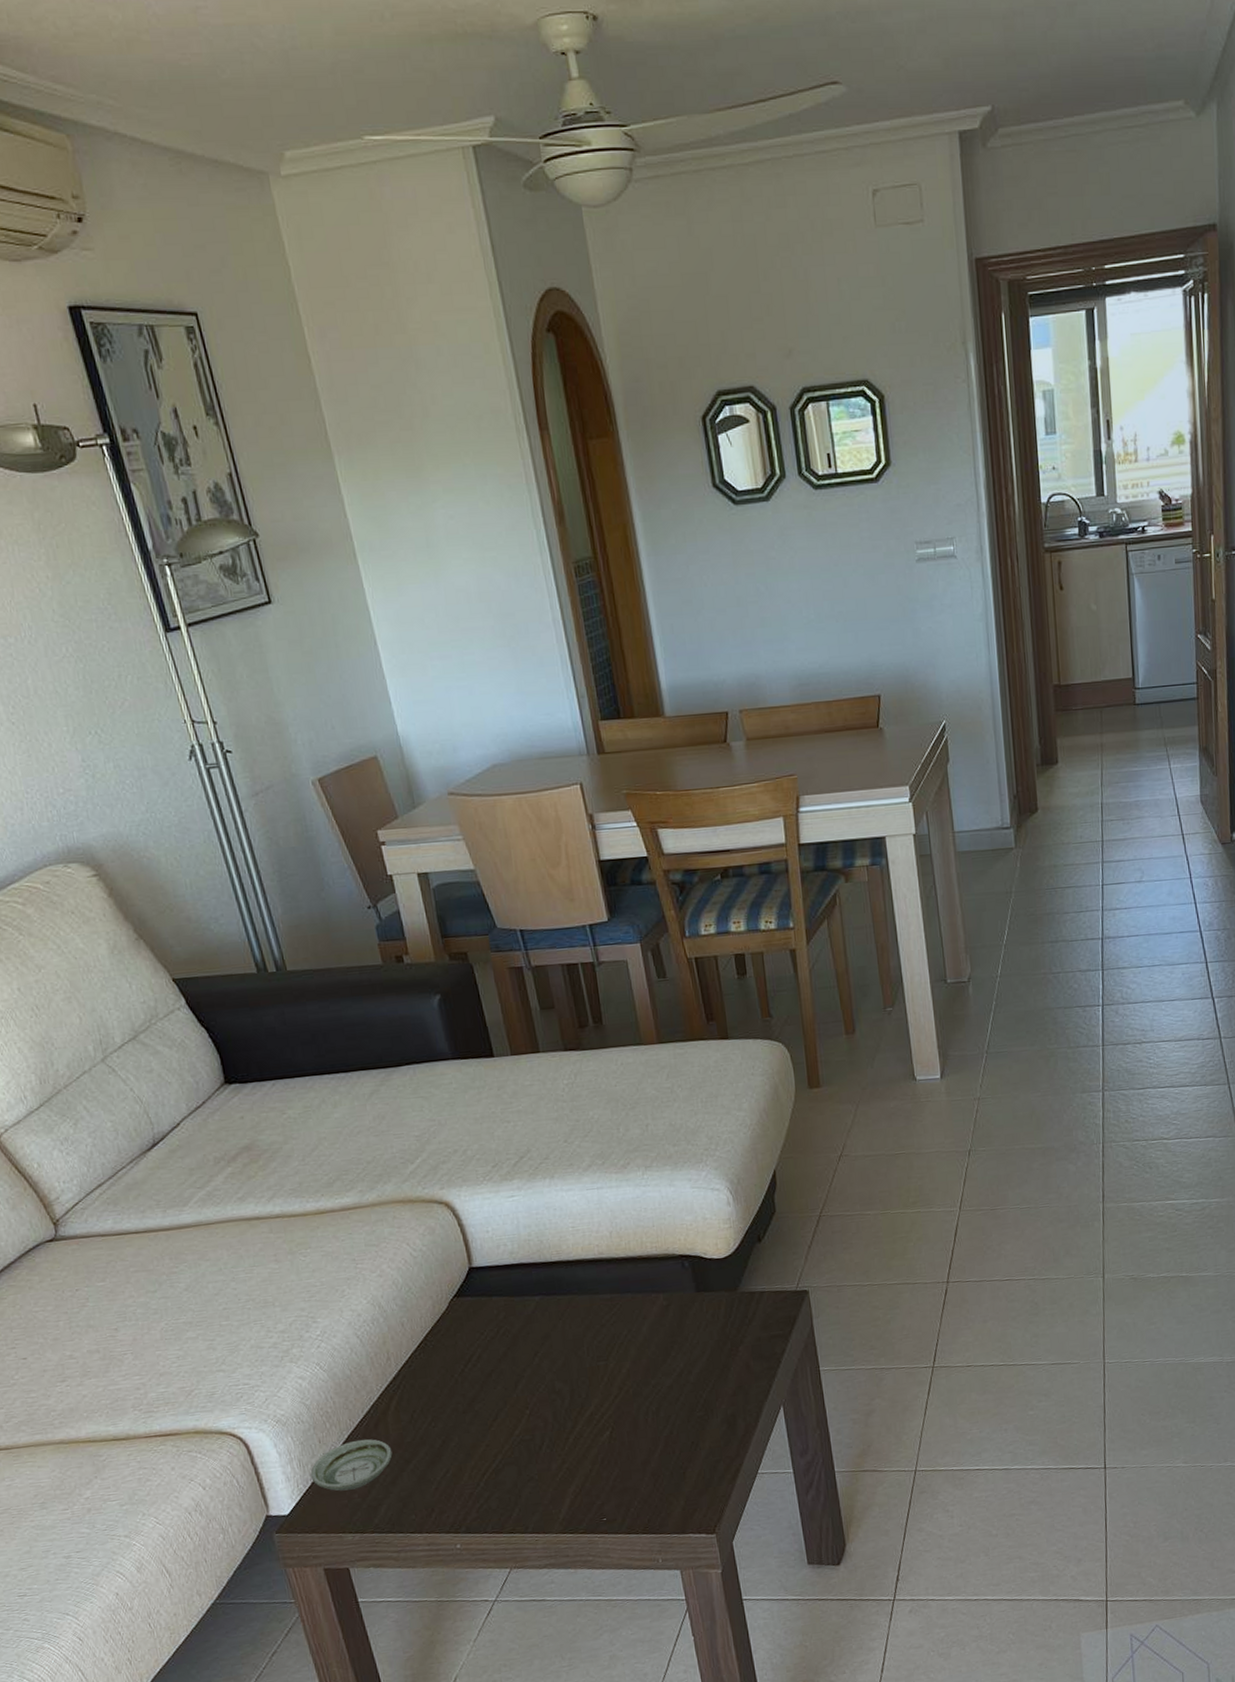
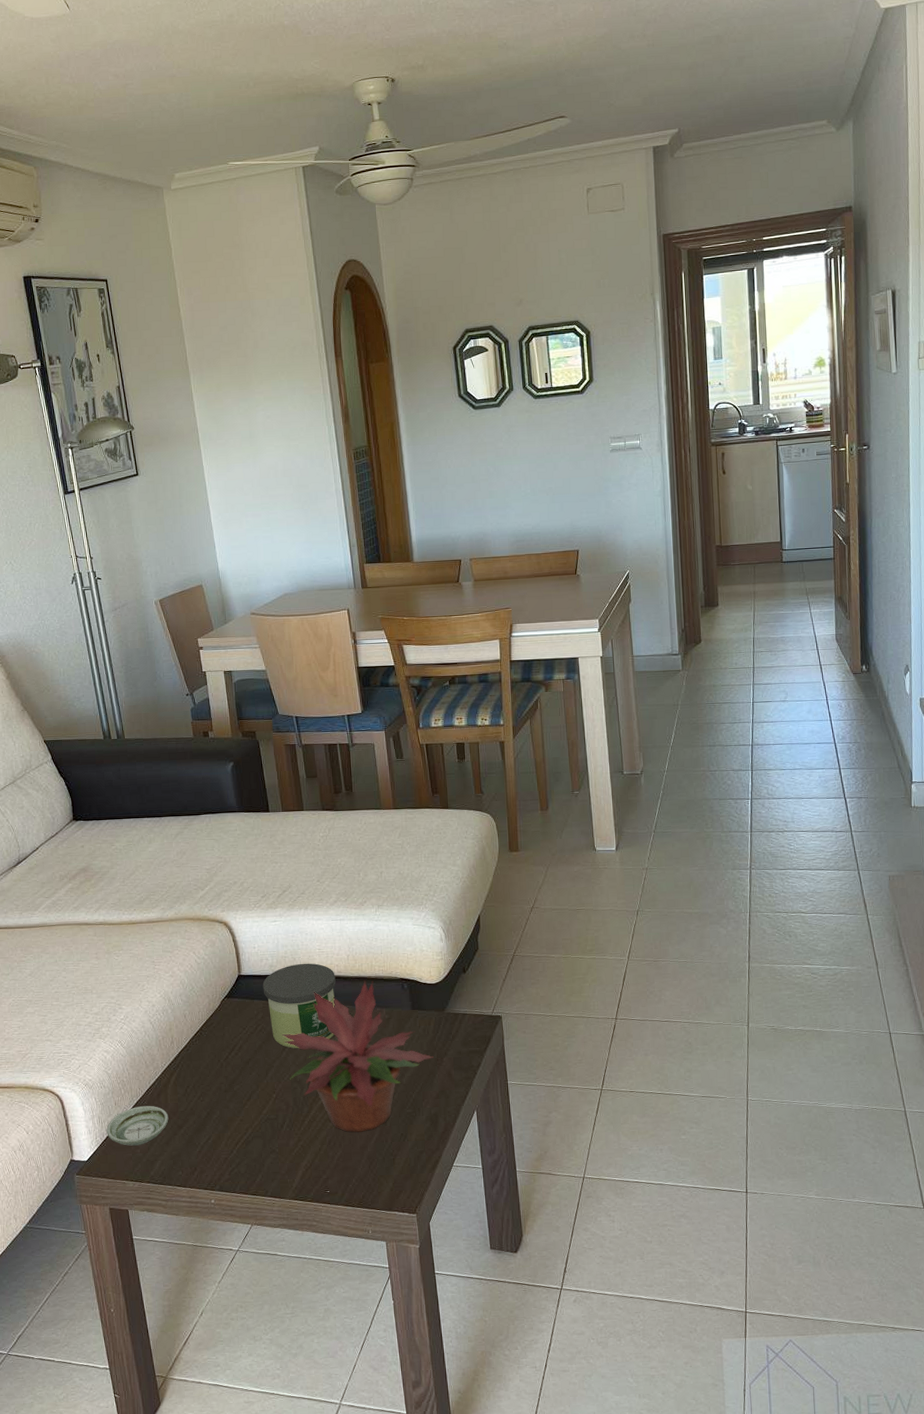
candle: none [502,1245,600,1353] -> present [262,963,336,1049]
potted plant: none [531,1261,727,1447] -> present [281,981,434,1133]

